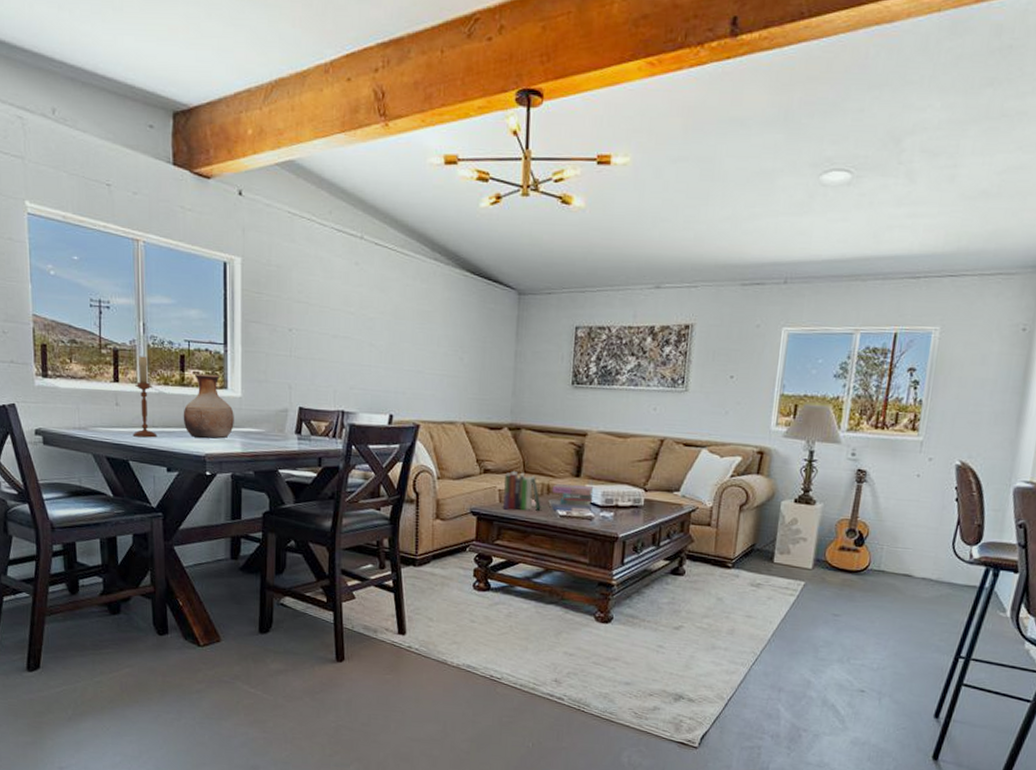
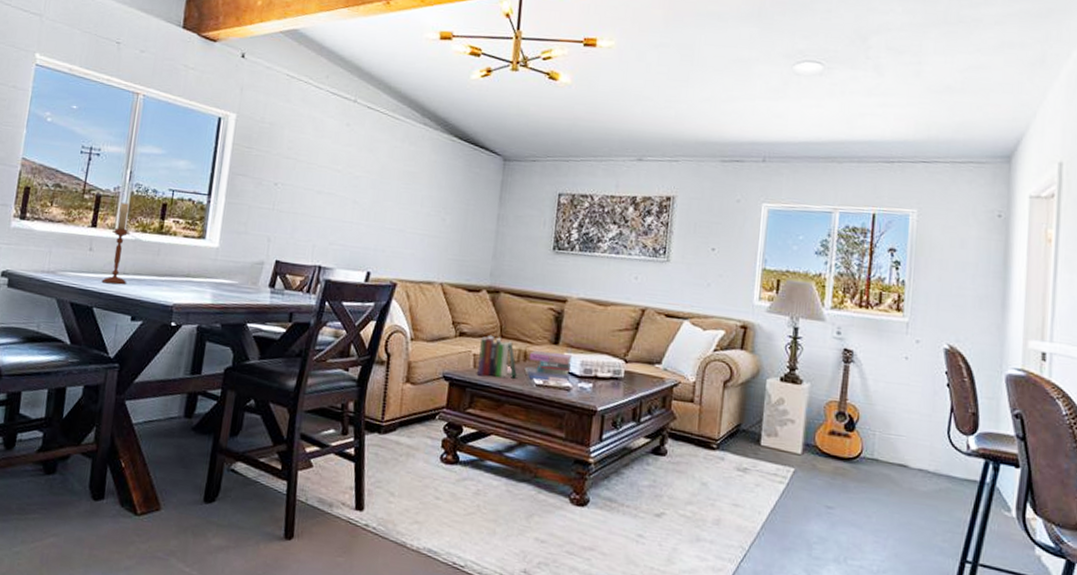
vase: present [183,373,234,439] -> none [155,222,209,289]

